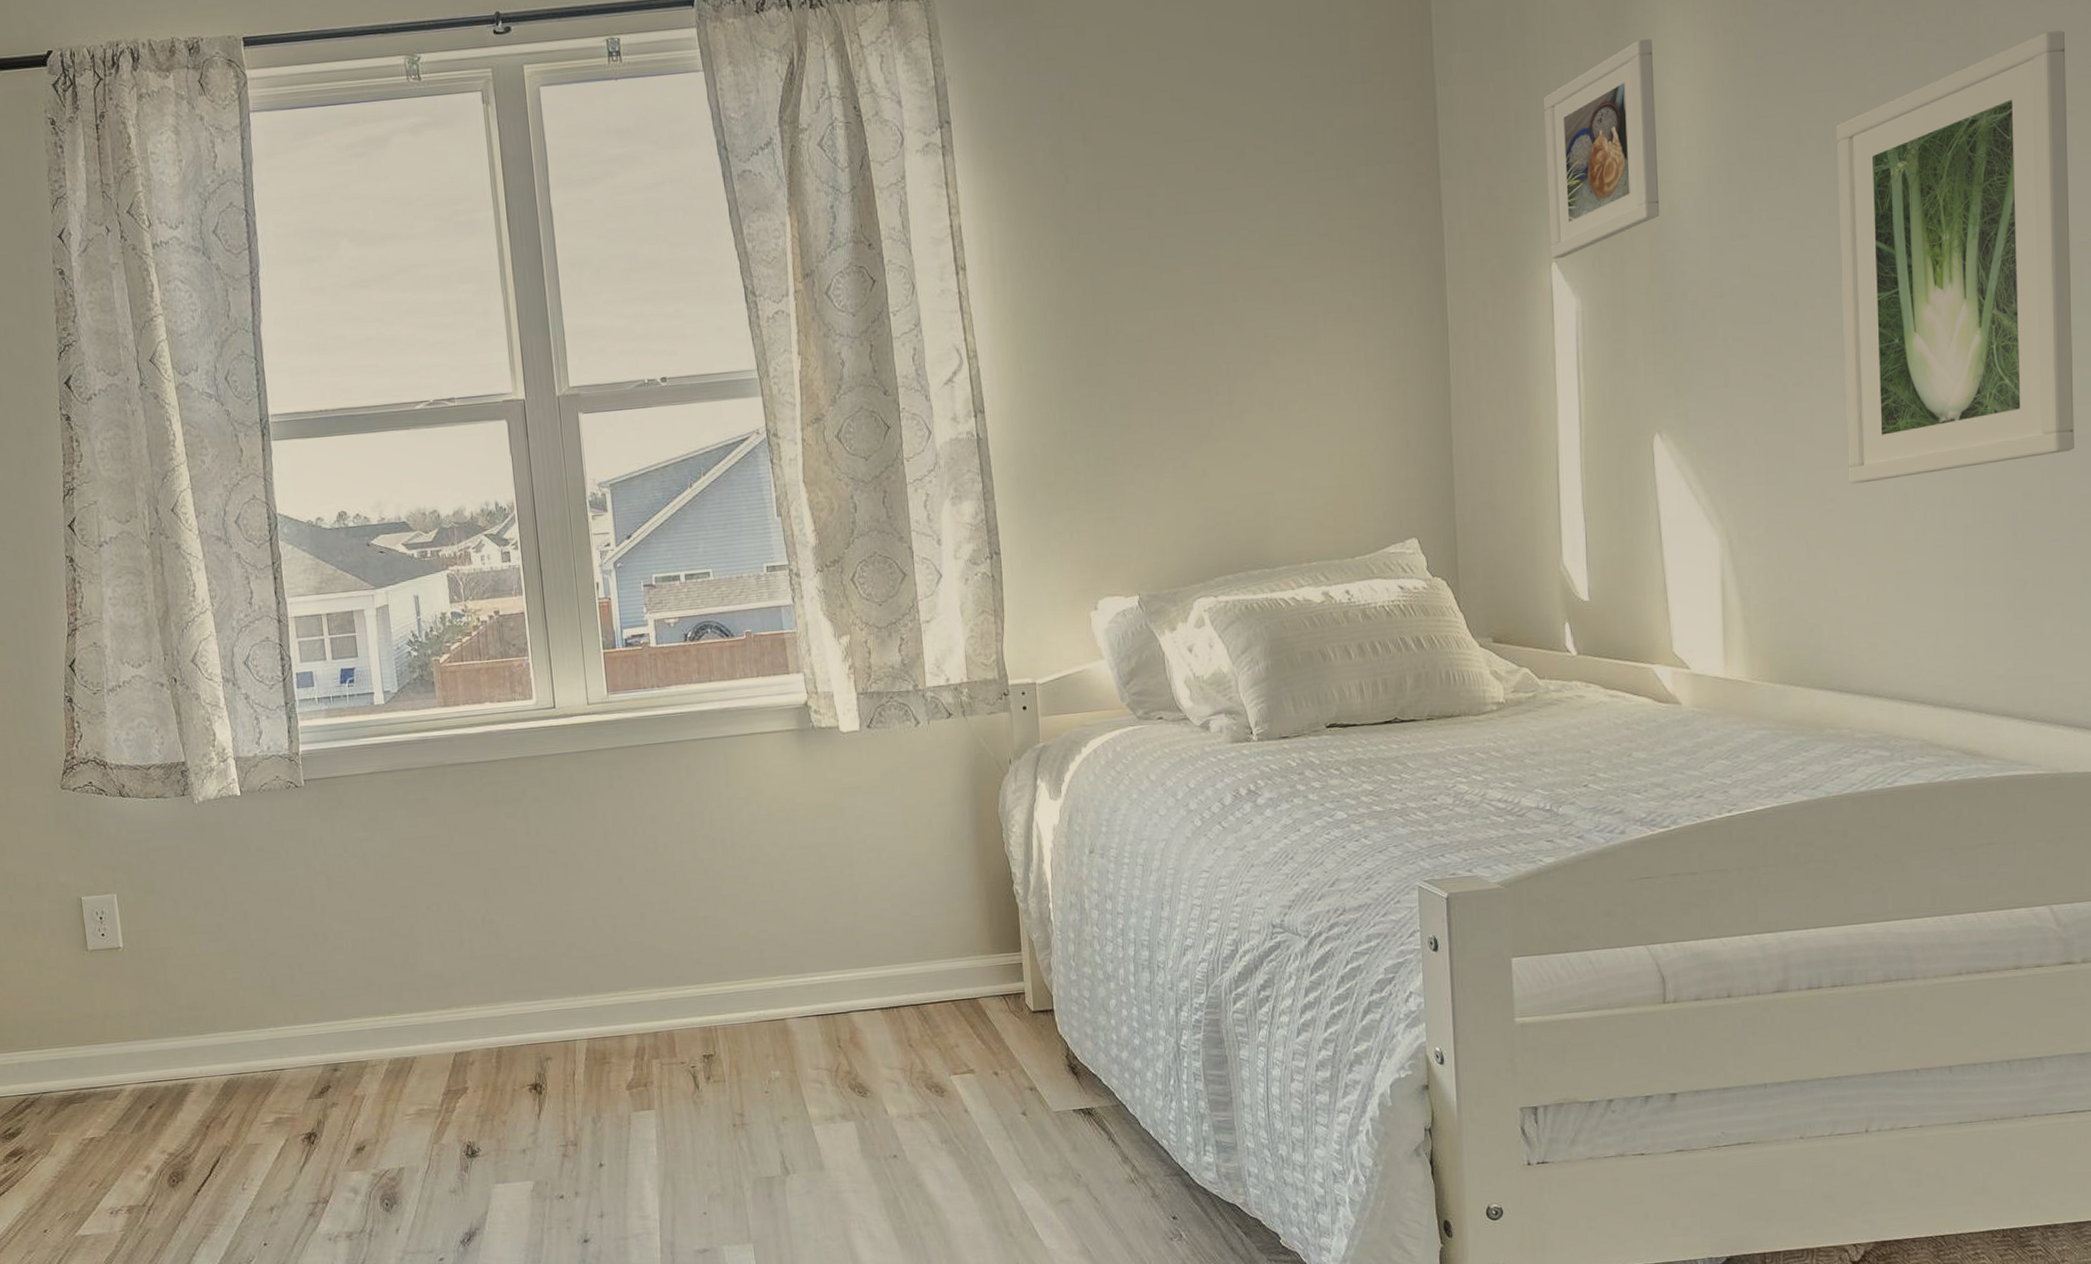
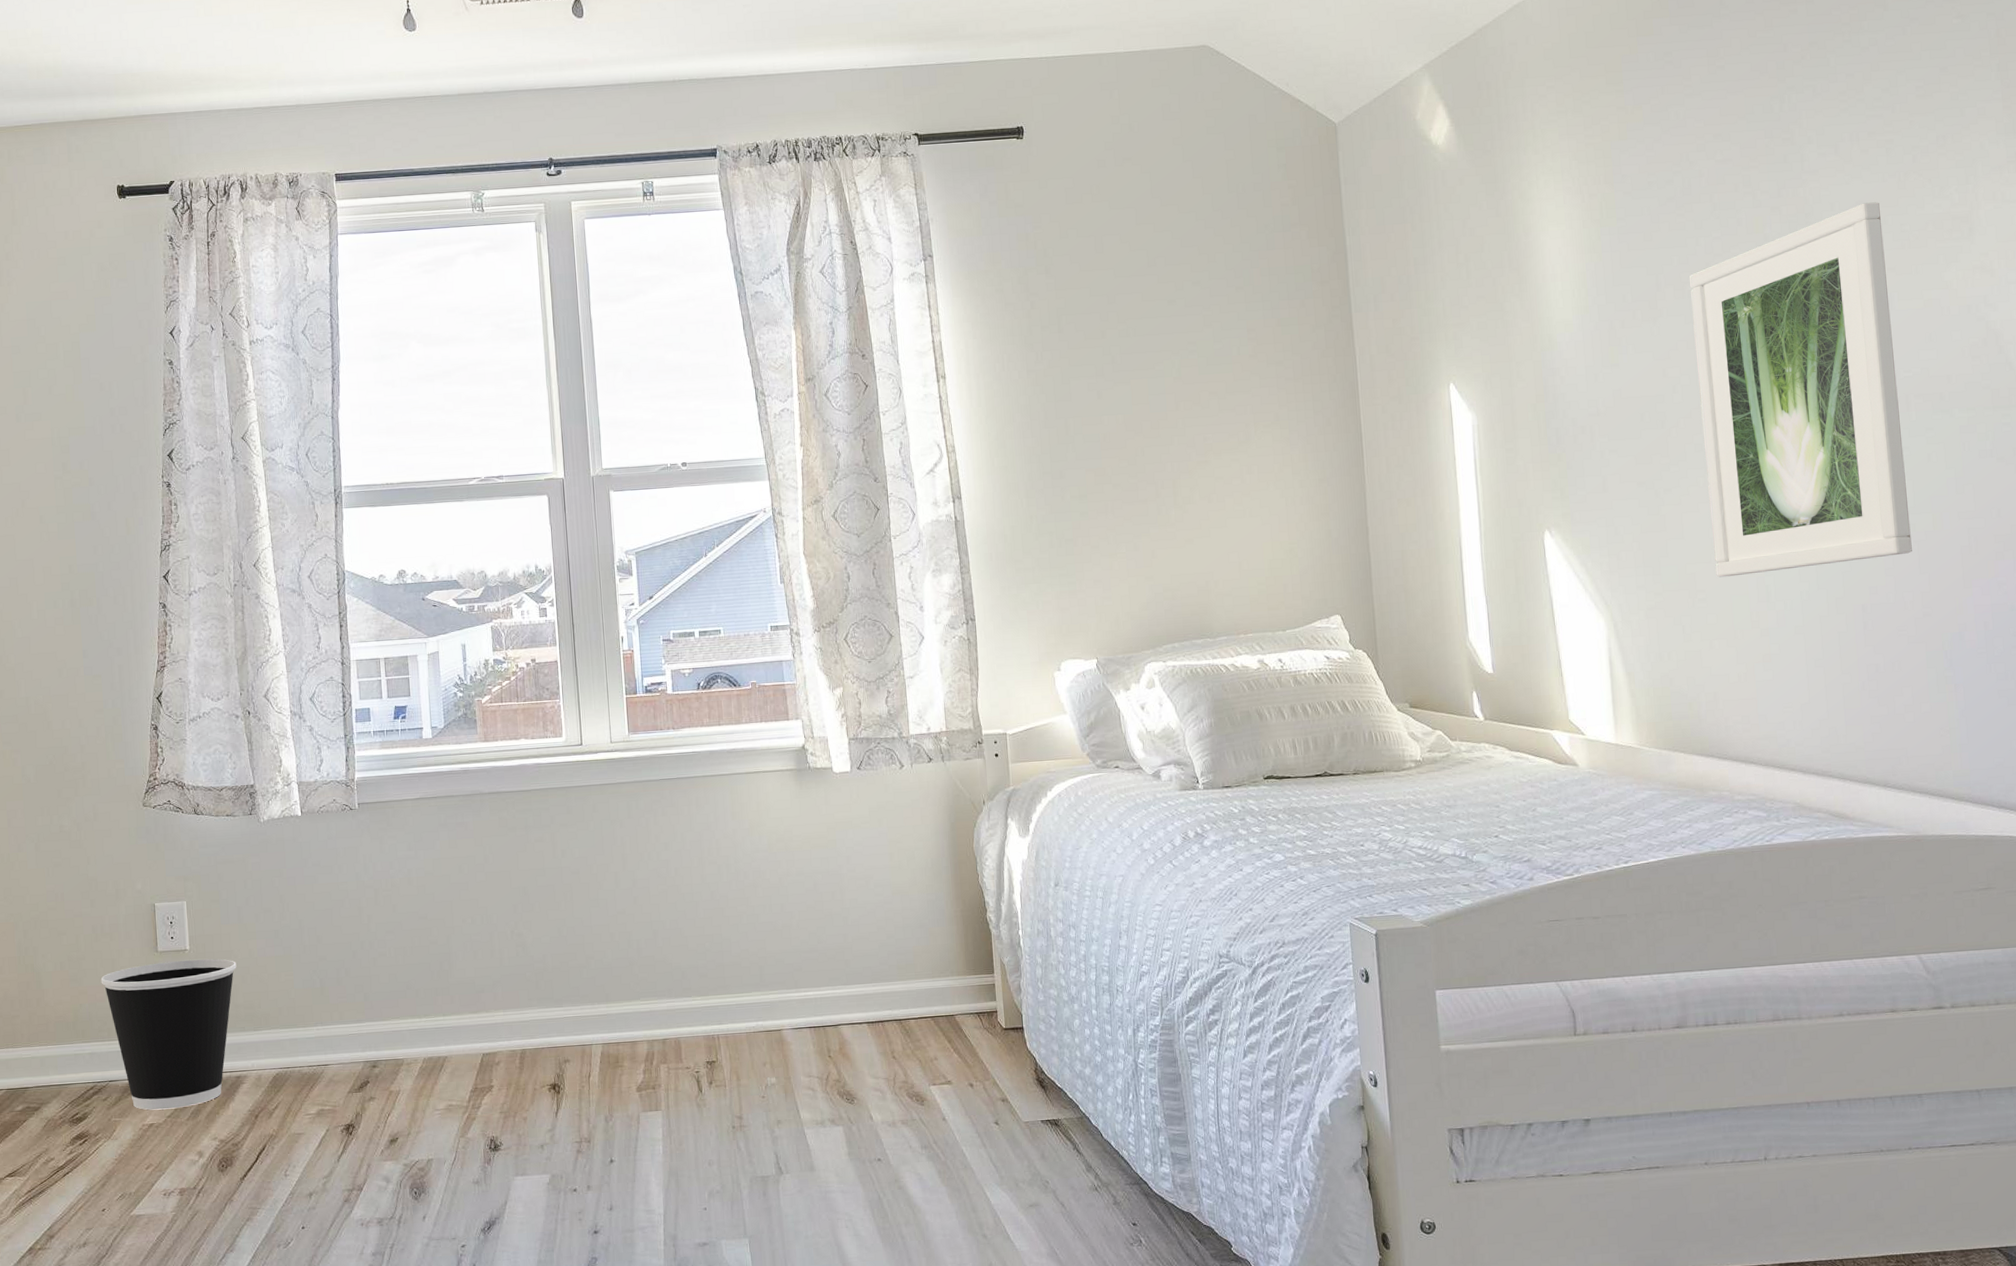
wastebasket: none [26,956,177,1123] -> present [100,958,237,1110]
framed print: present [1543,38,1660,259] -> none [1437,201,1541,380]

